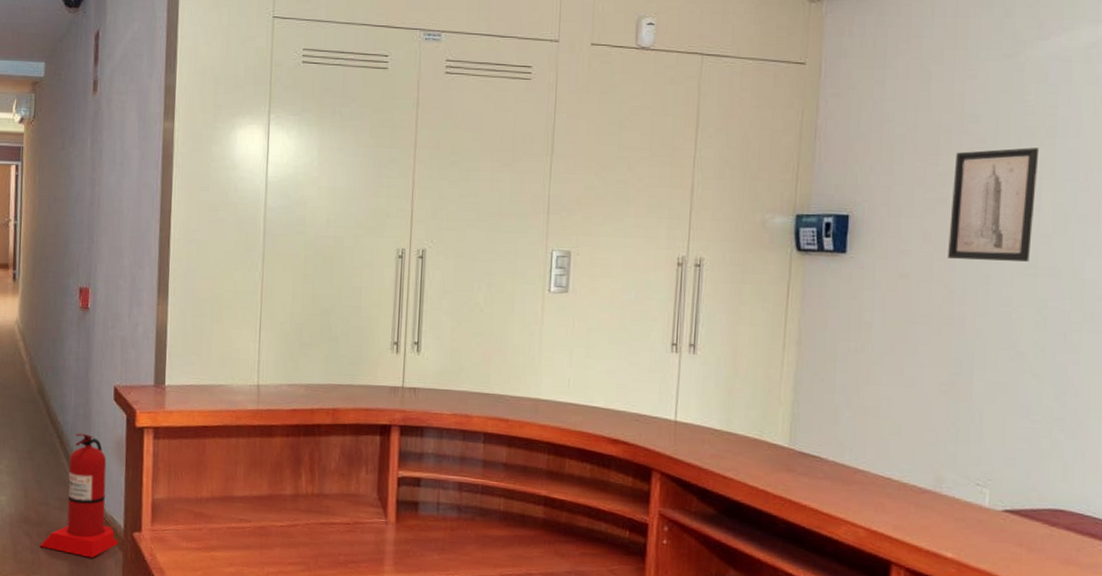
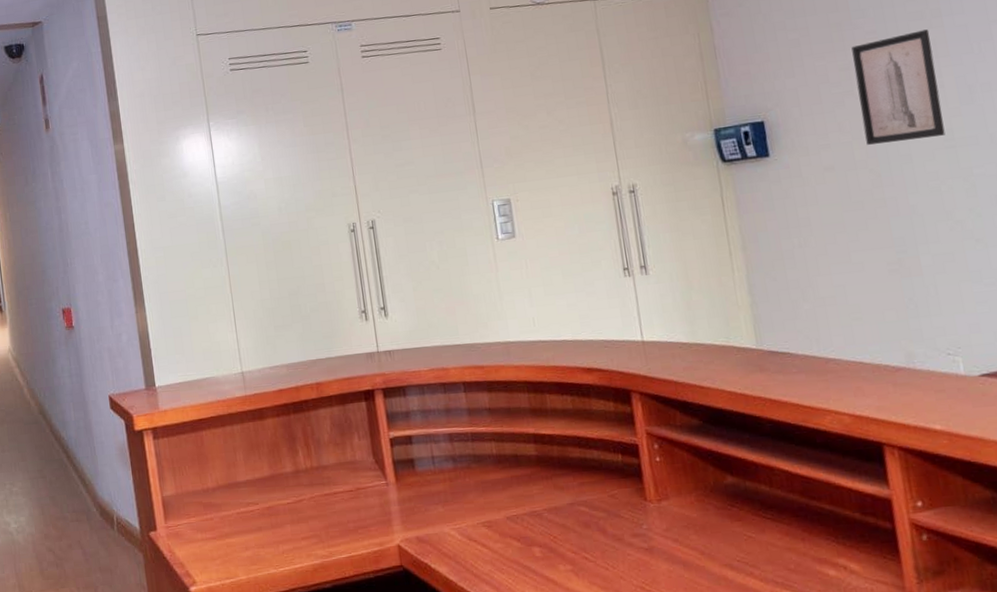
fire extinguisher: present [39,433,119,558] -> none [63,444,138,564]

